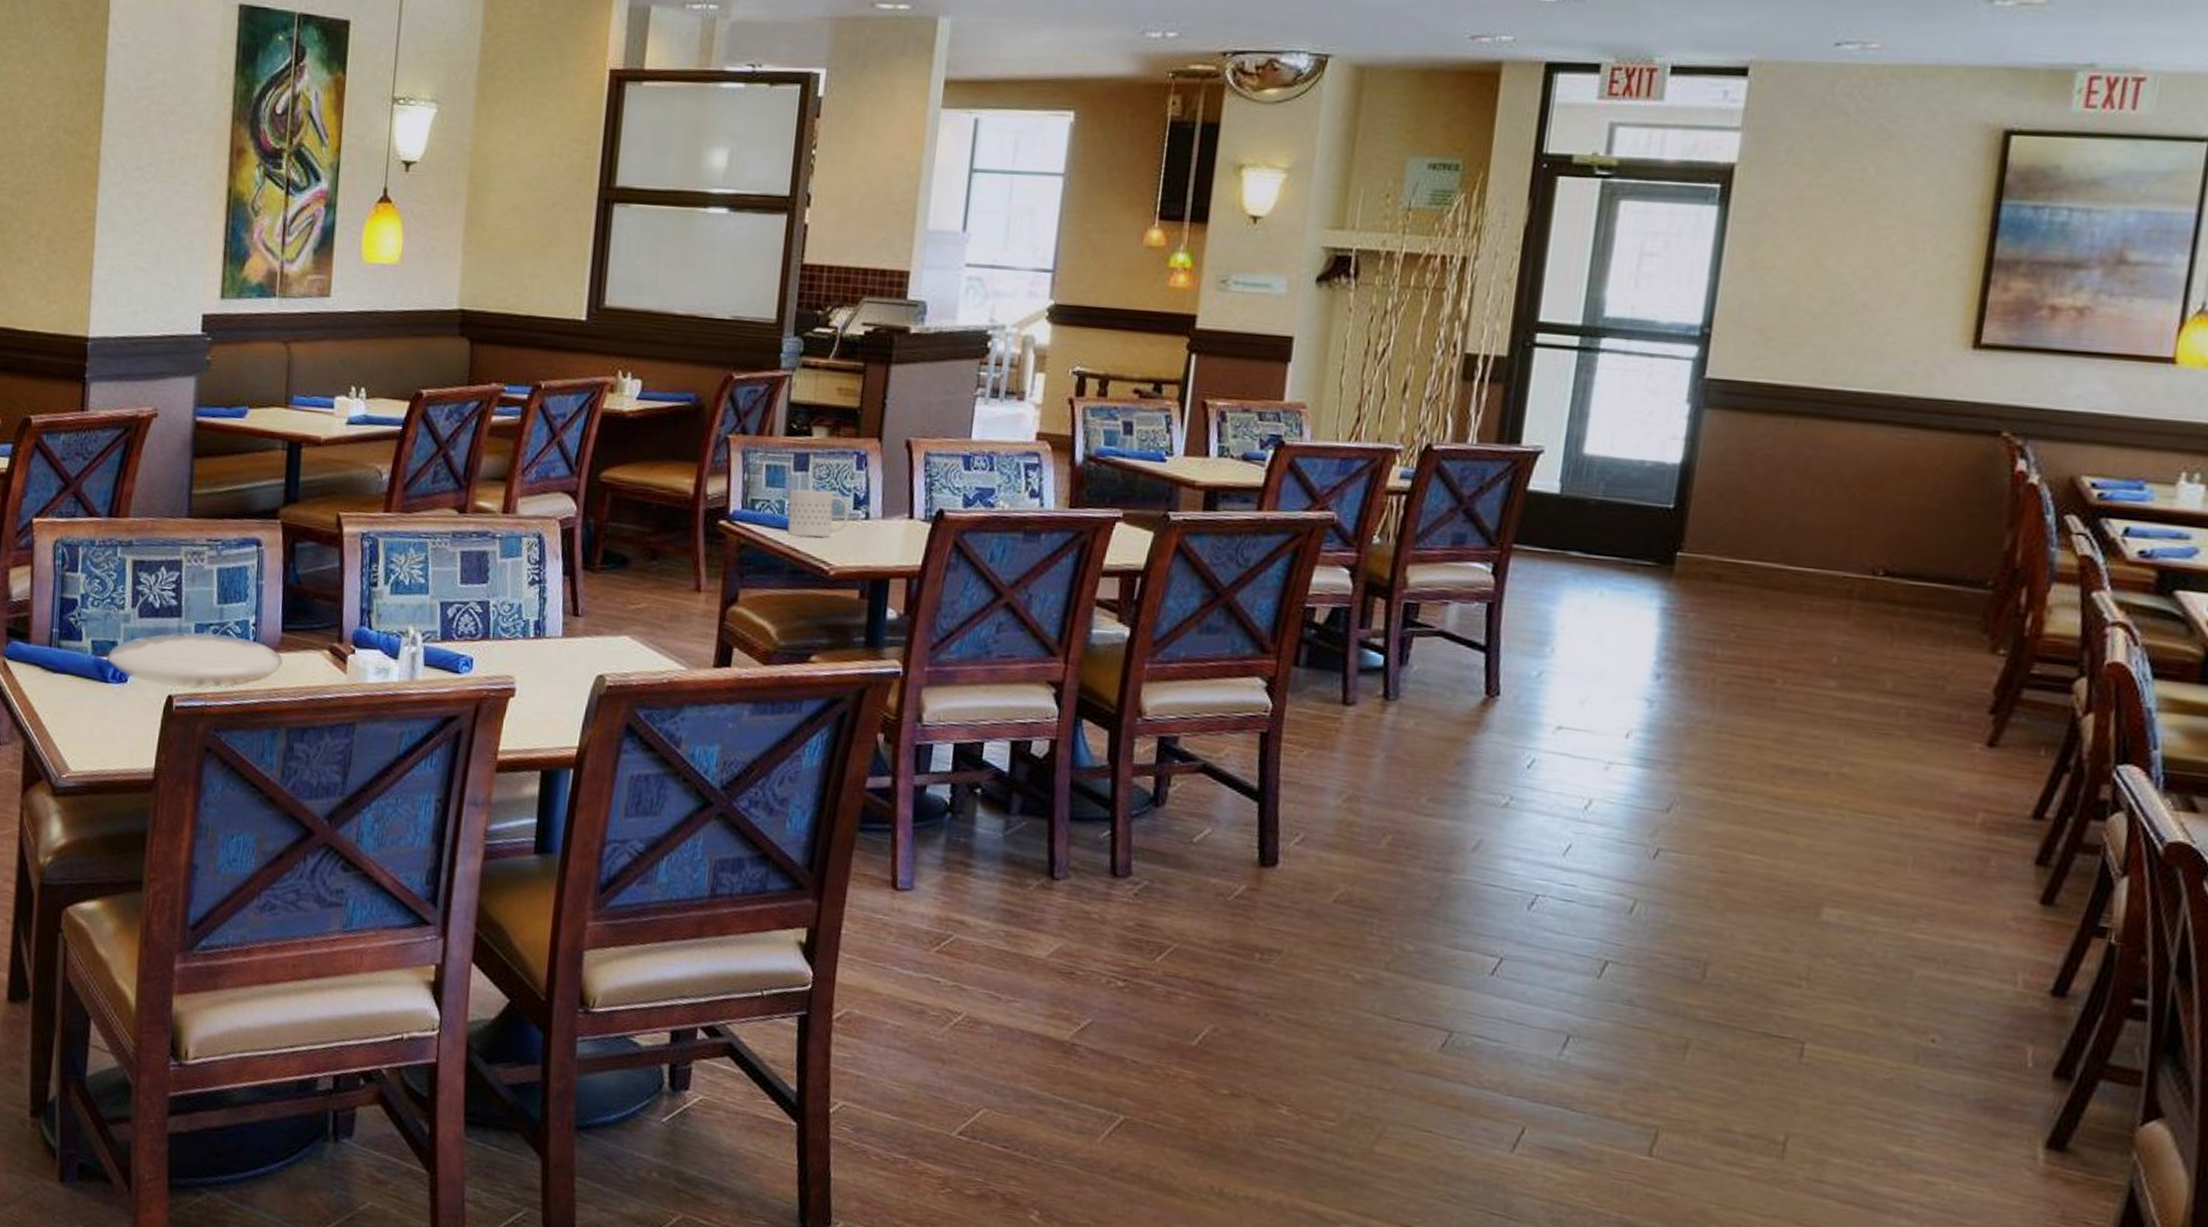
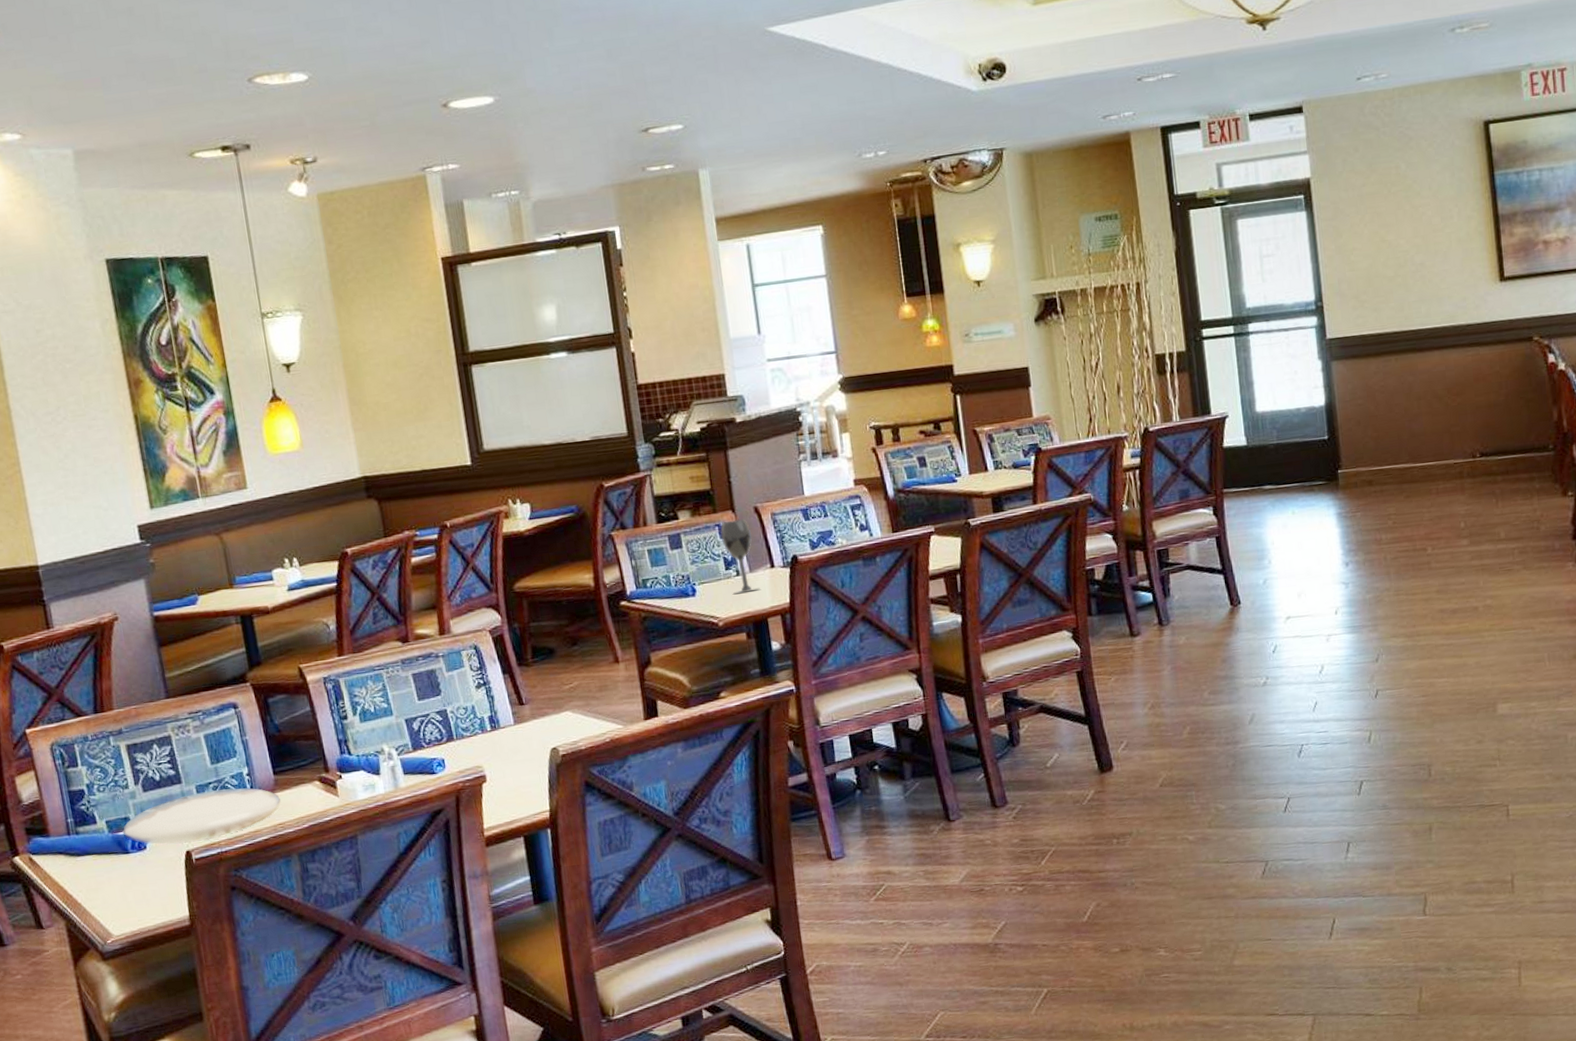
mug: present [787,489,849,538] -> none [671,559,724,602]
wine glass: none [856,450,895,542] -> present [720,518,760,594]

